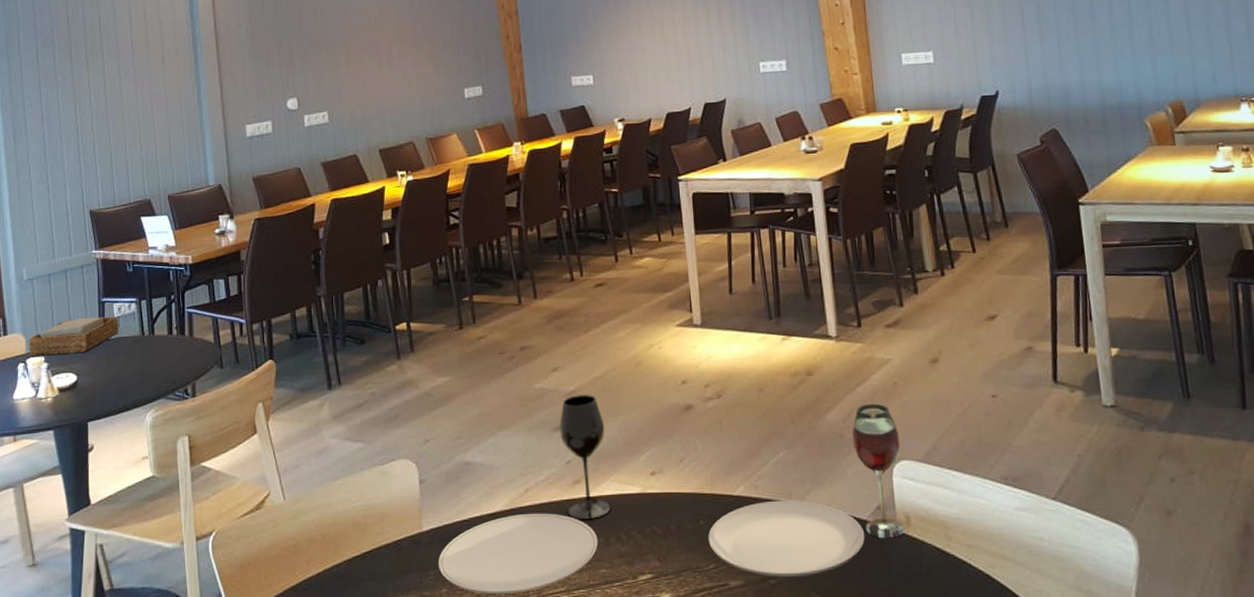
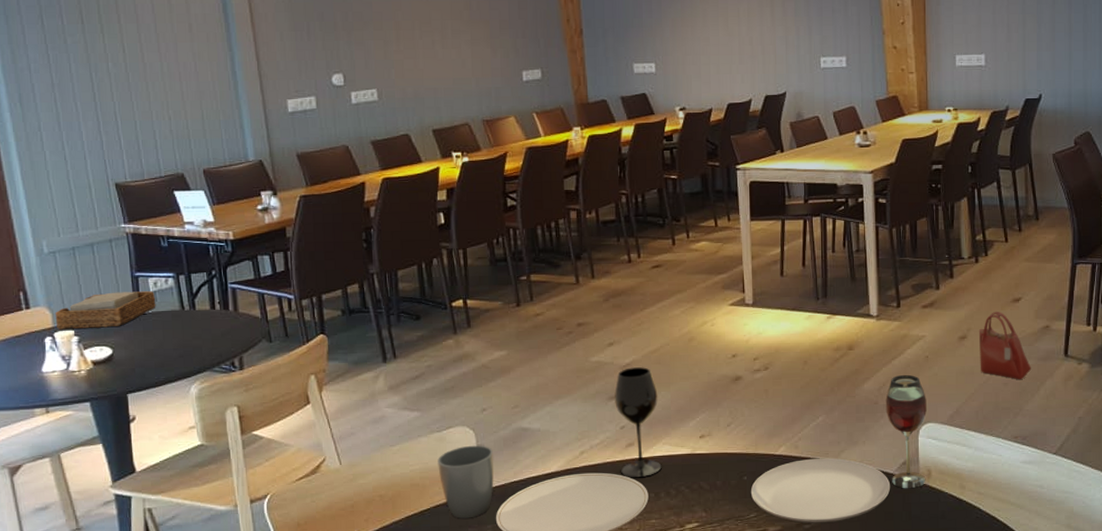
cup: none [380,480,437,563] -> present [438,445,494,519]
handbag: none [951,331,1017,409] -> present [978,312,1032,379]

